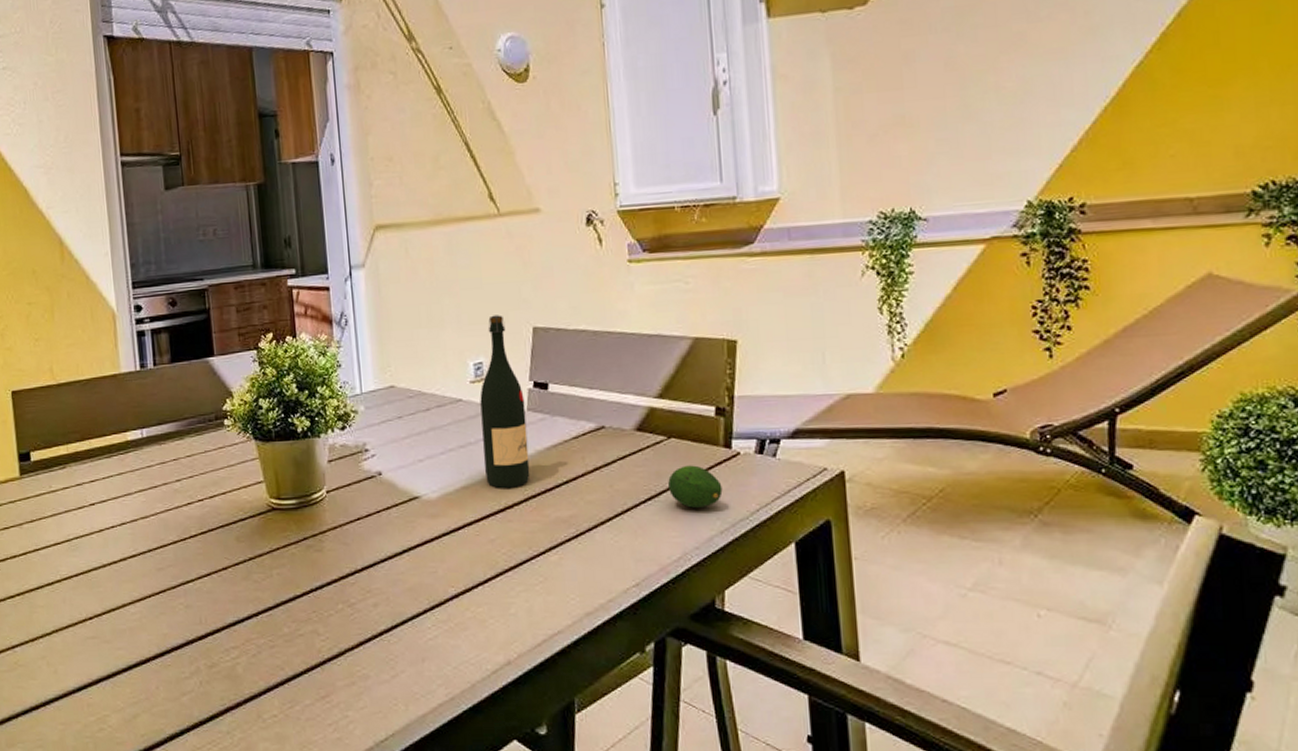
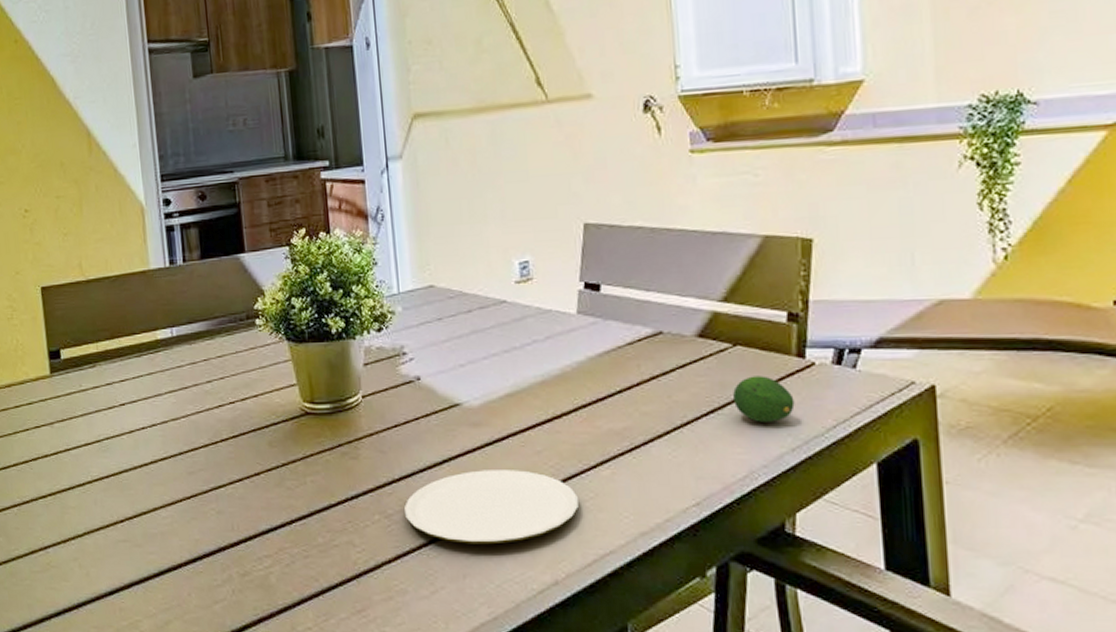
plate: none [365,557,529,629] -> present [403,470,579,545]
wine bottle: present [480,315,530,489] -> none [525,210,580,398]

